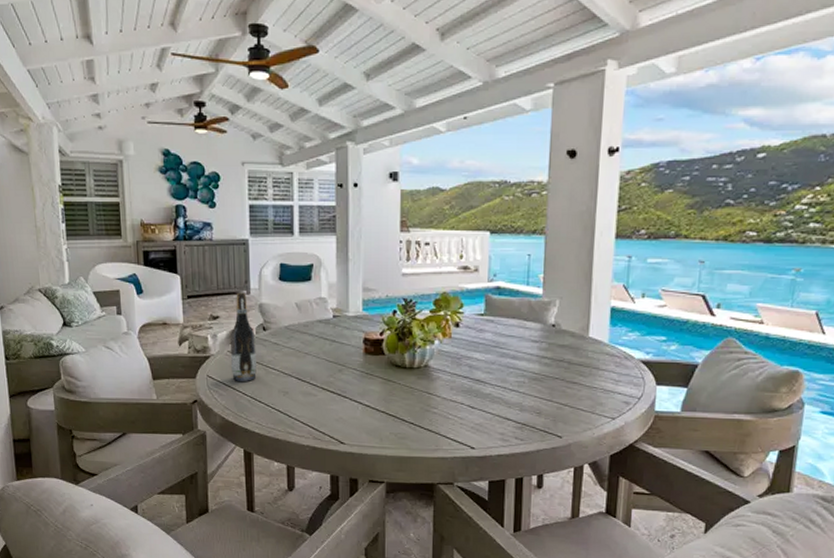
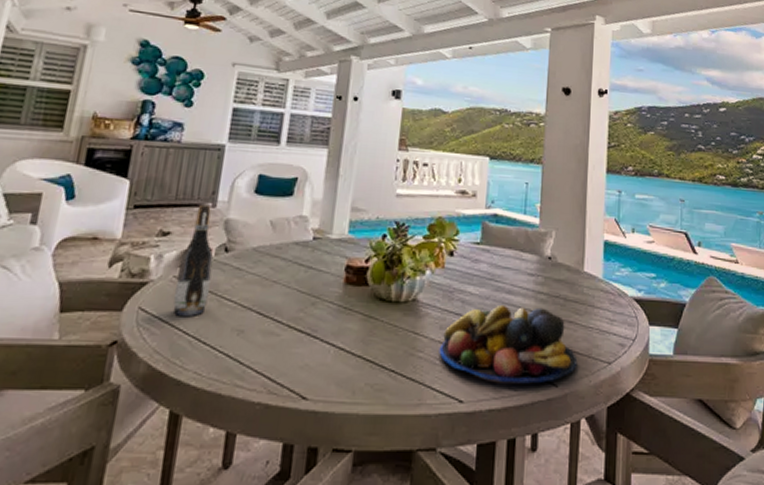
fruit bowl: none [451,368,582,435] -> present [439,304,578,384]

